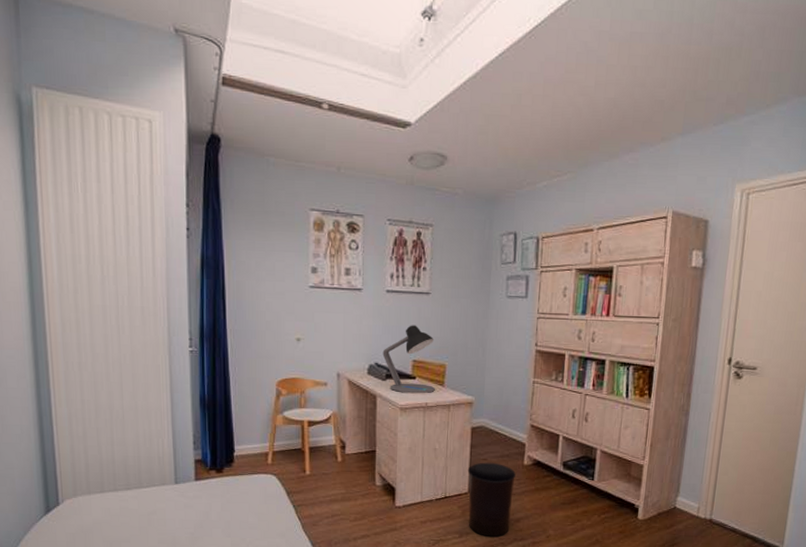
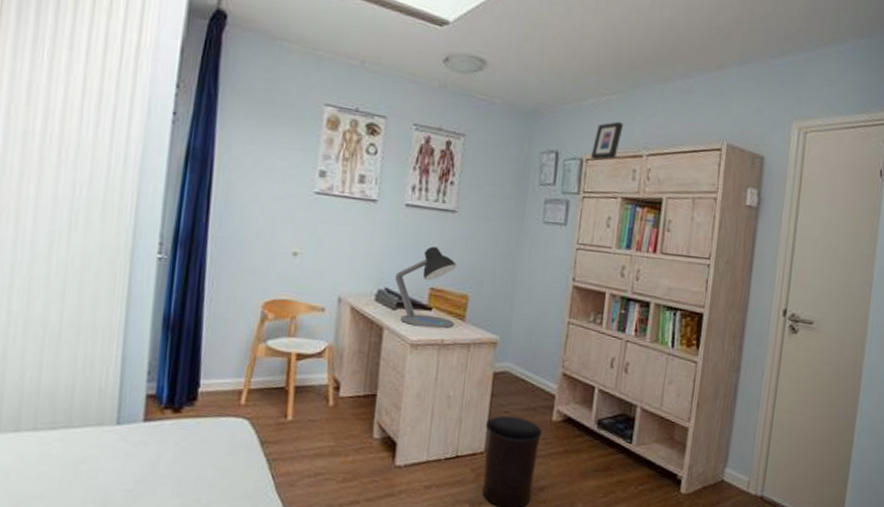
picture frame: none [545,200,575,237] -> present [590,121,624,160]

